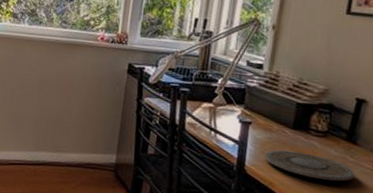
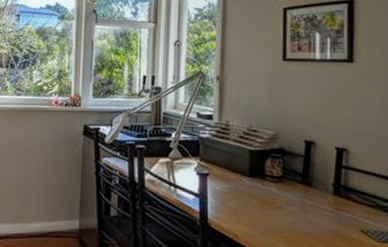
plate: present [265,150,354,182] -> none [226,199,315,227]

